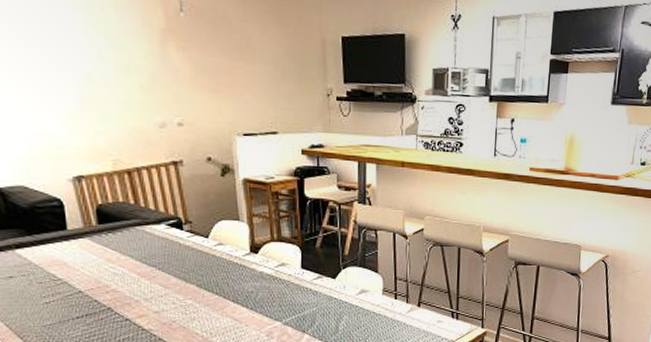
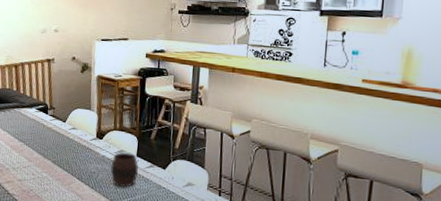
cup: none [272,265,304,303] -> present [110,151,138,187]

